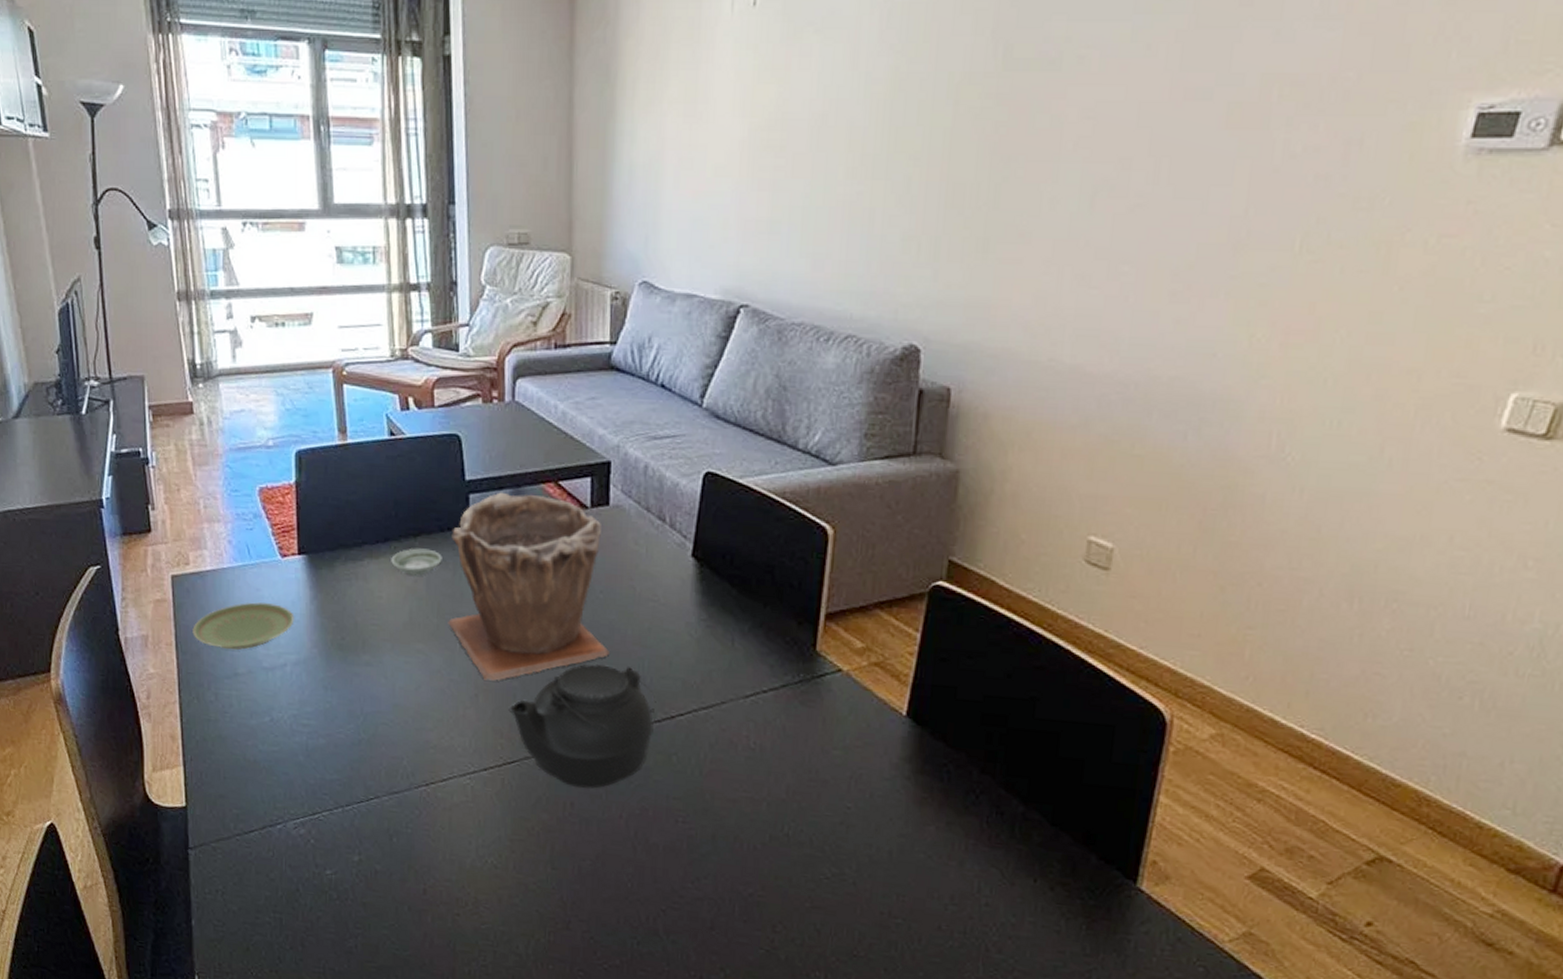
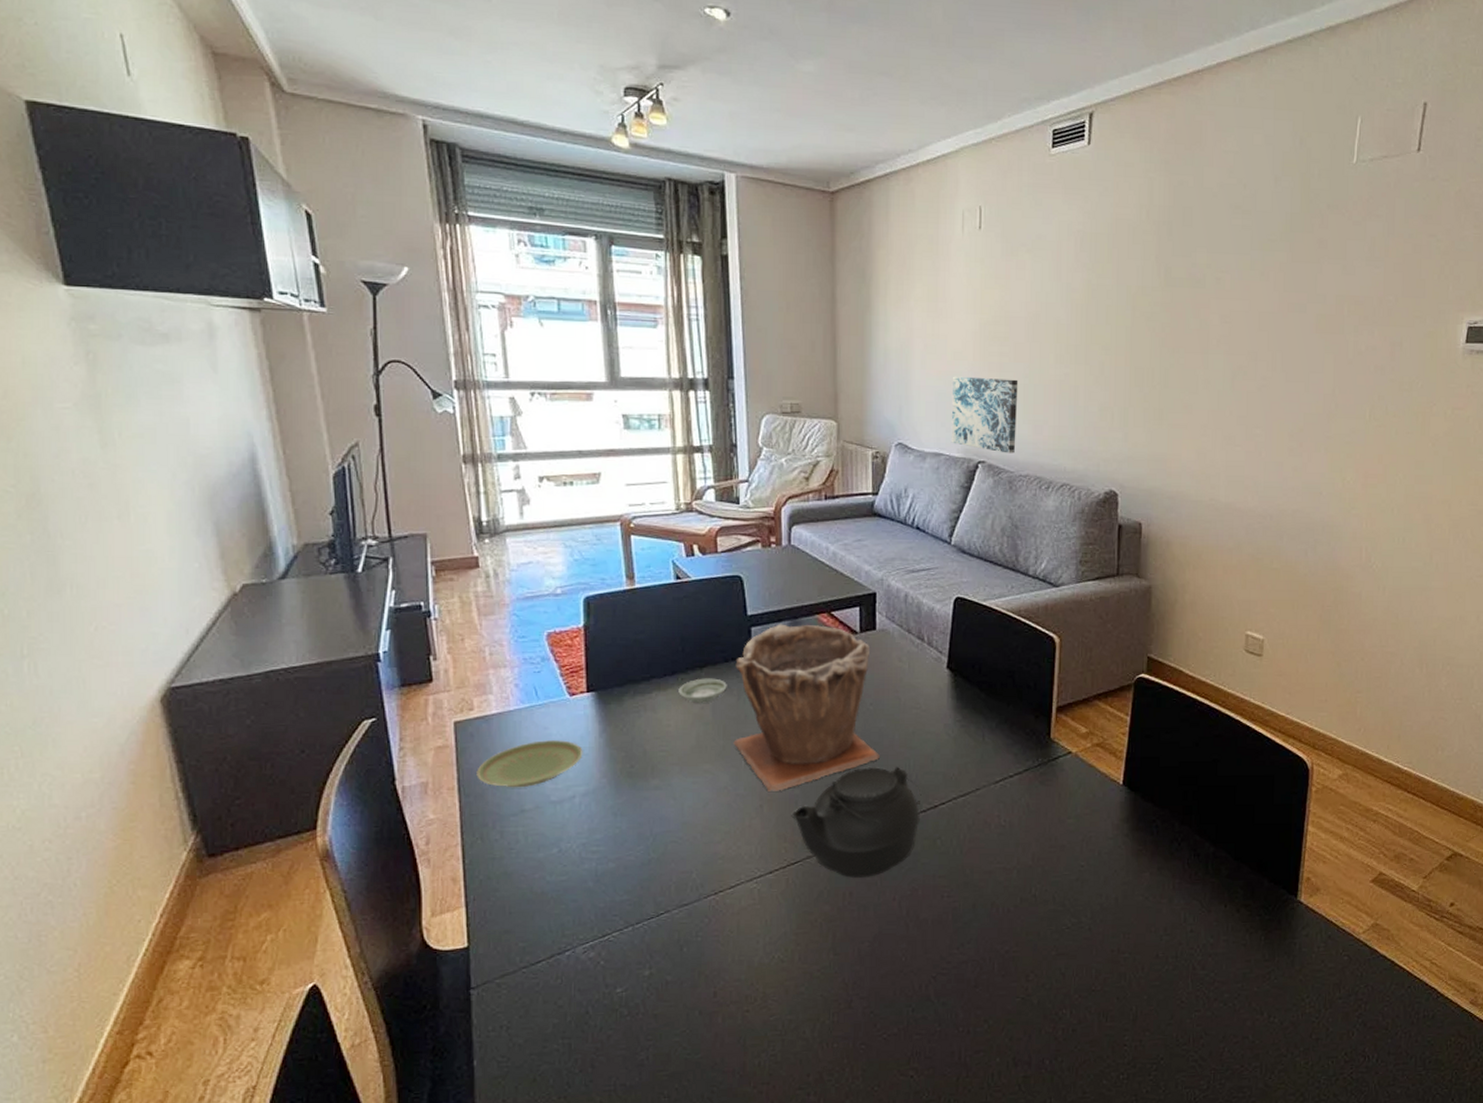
wall art: none [707,197,796,296] -> present [951,376,1019,454]

